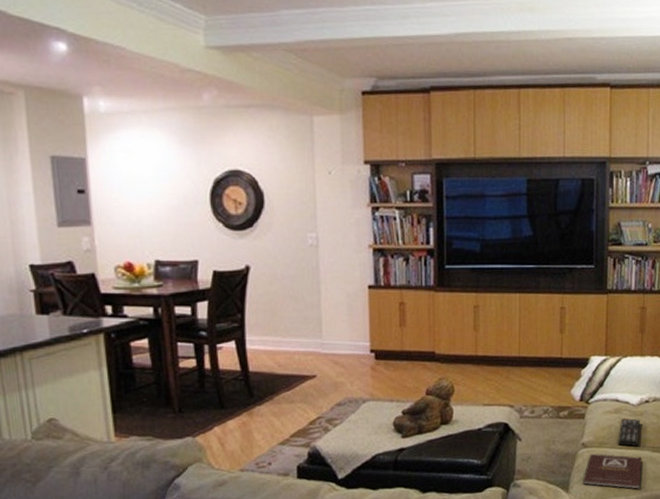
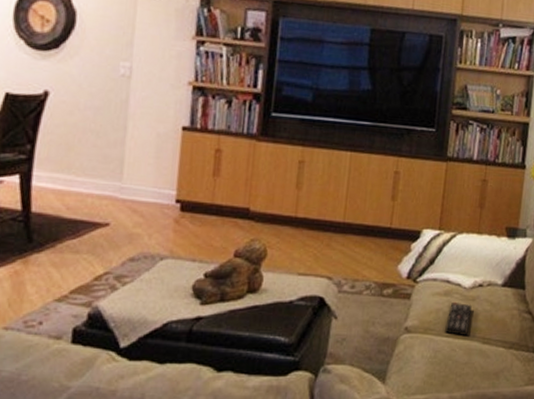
book: present [583,453,642,489] -> none [402,340,470,385]

